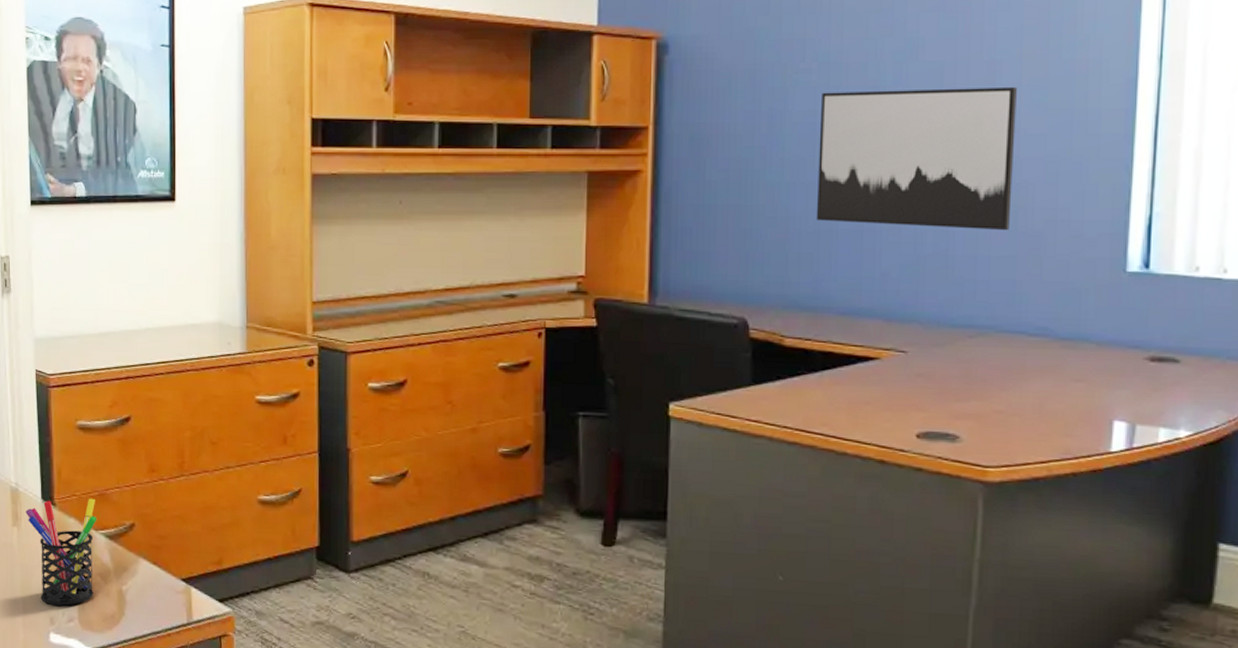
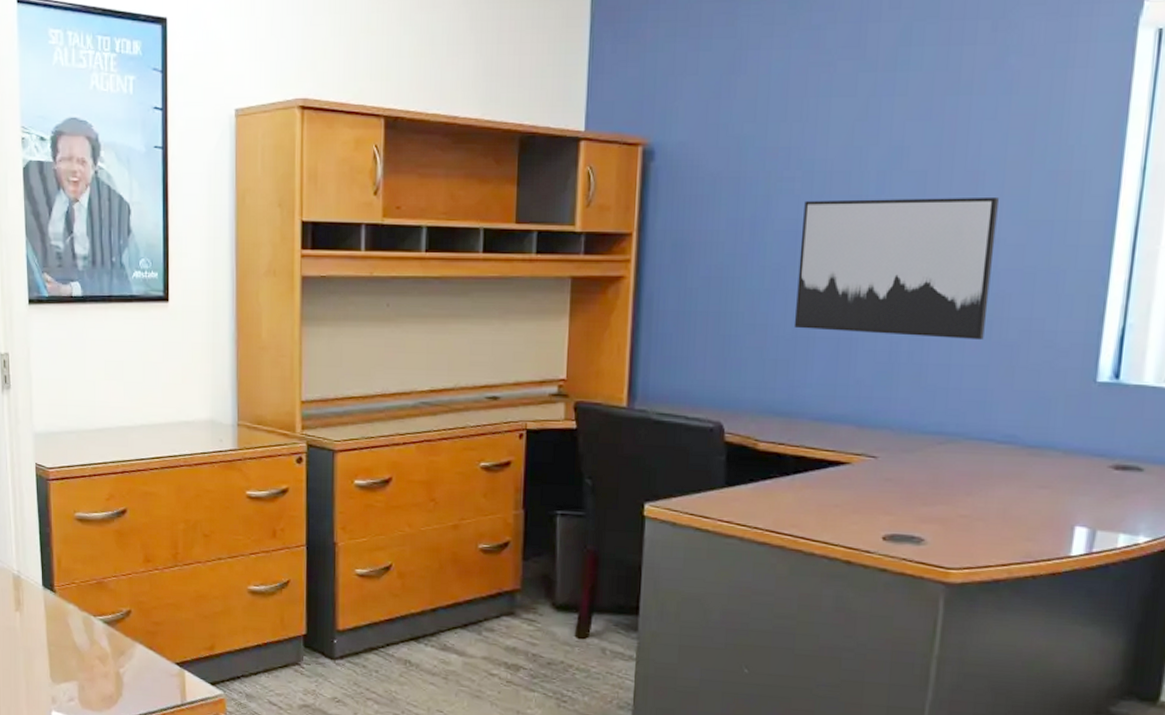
pen holder: present [26,498,97,606] -> none [27,585,96,686]

